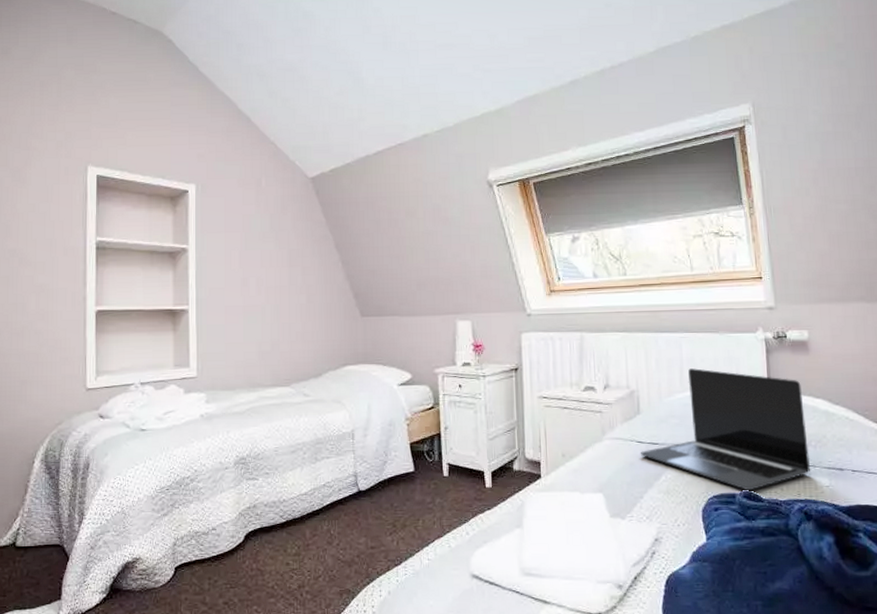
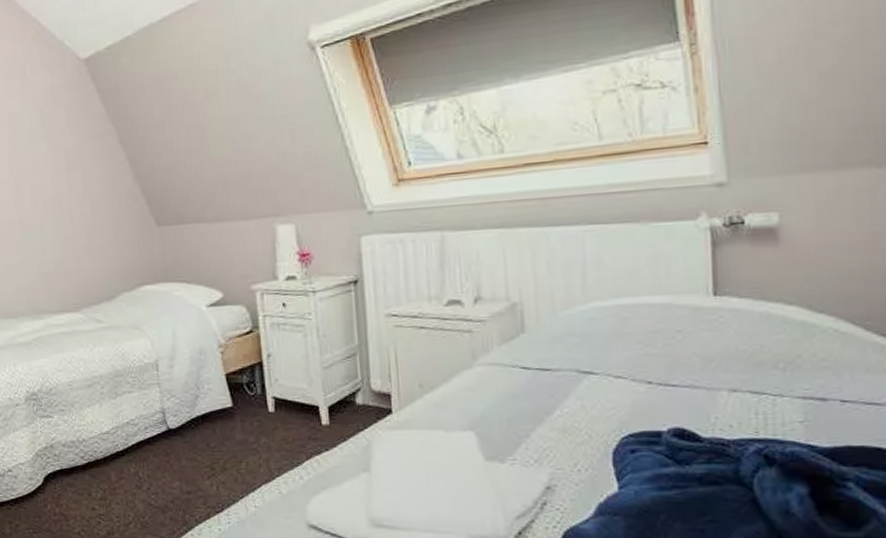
laptop: present [641,368,810,491] -> none [526,271,776,428]

